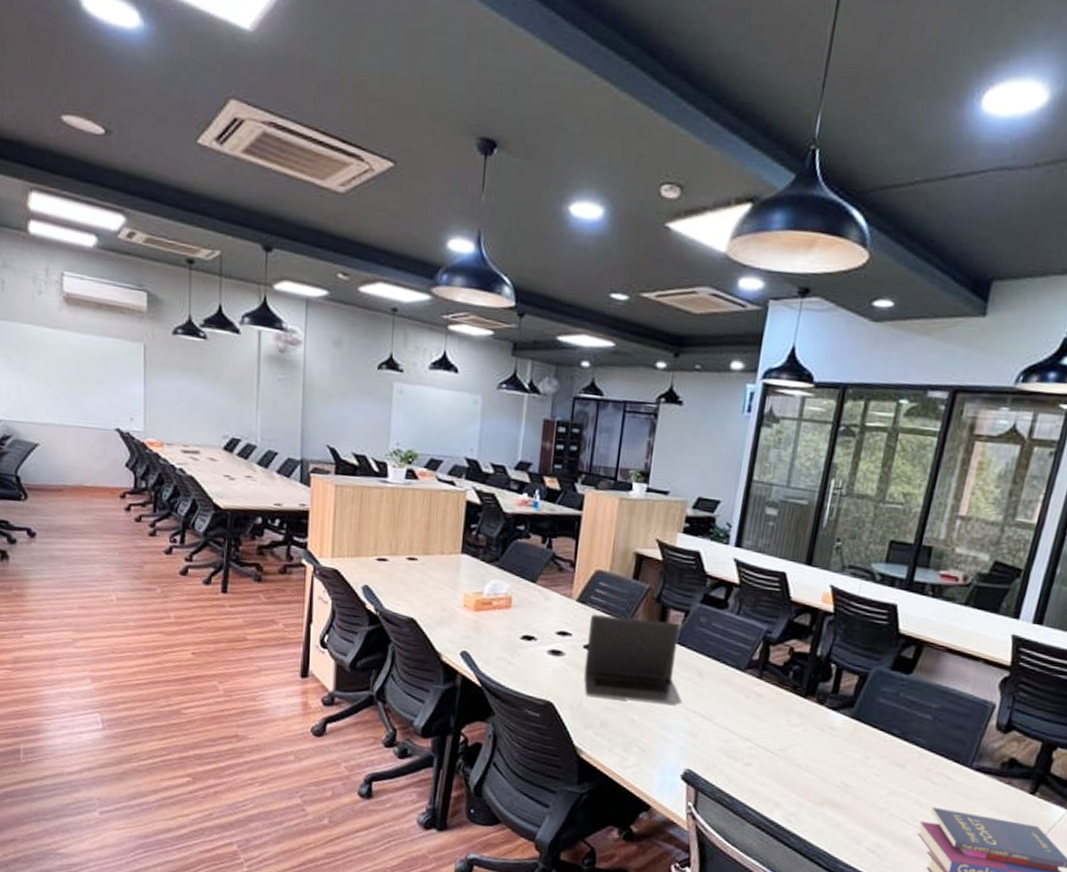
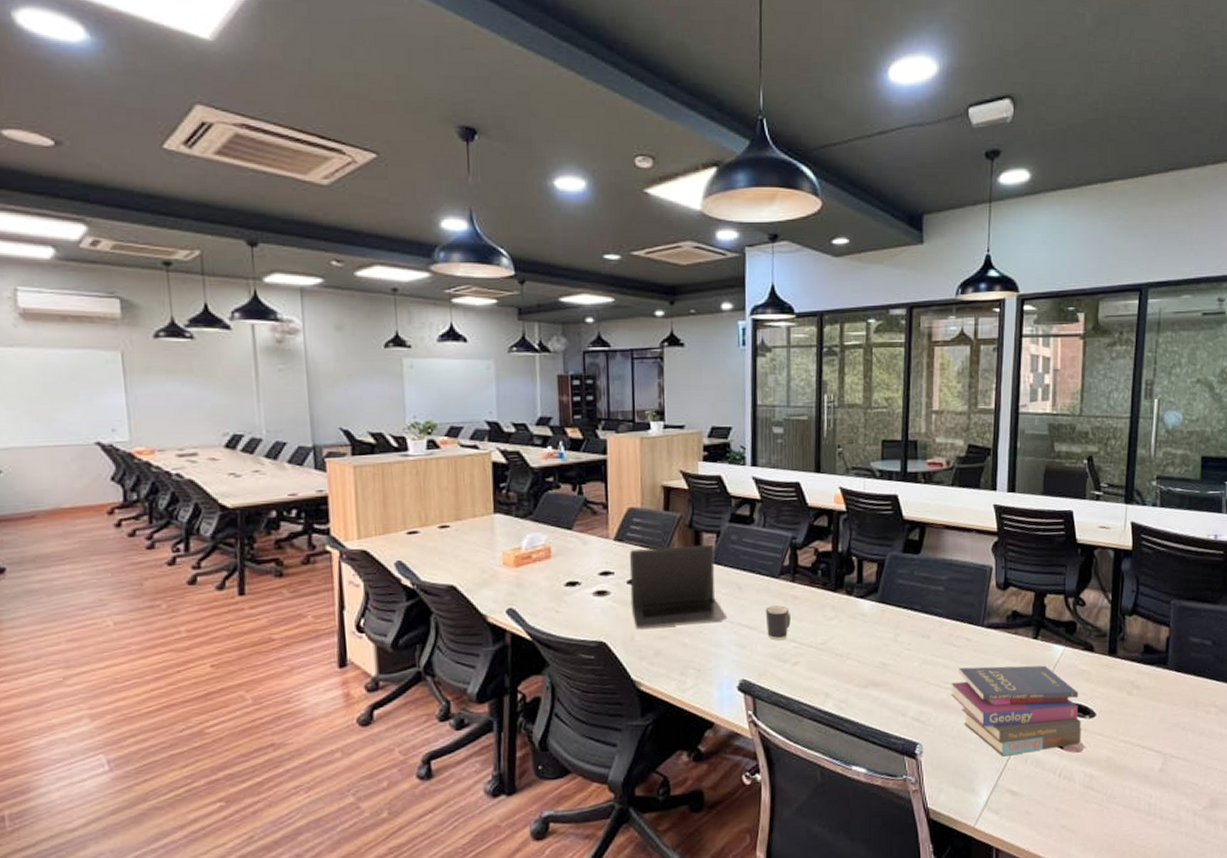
mug: none [721,699,751,737] -> present [765,605,791,641]

